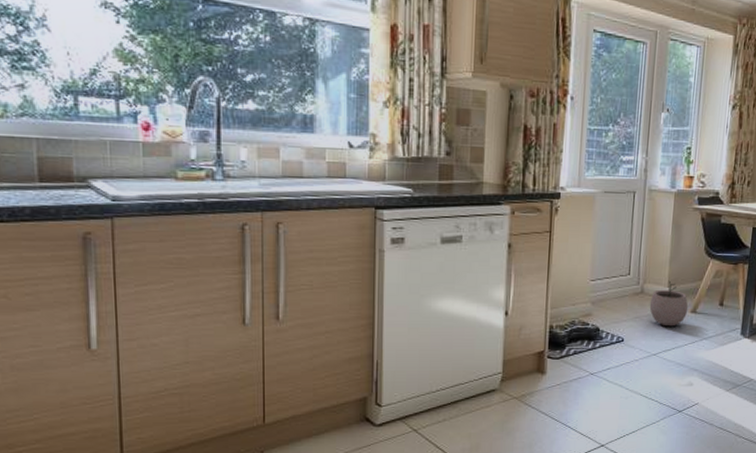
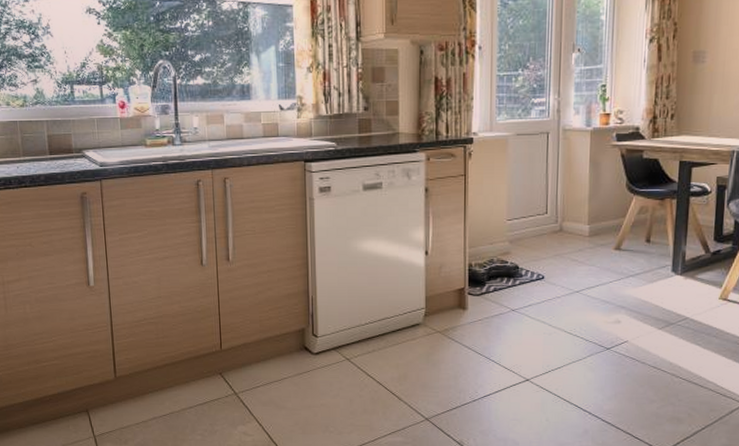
plant pot: present [649,280,689,327] -> none [569,218,612,264]

